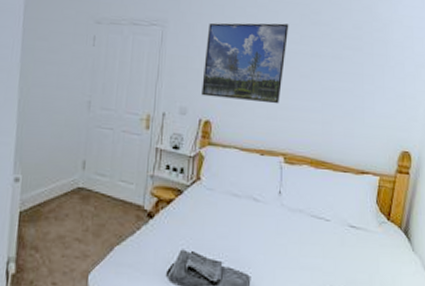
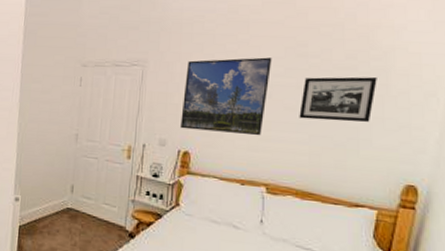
picture frame: none [313,45,379,91] -> present [299,77,377,122]

